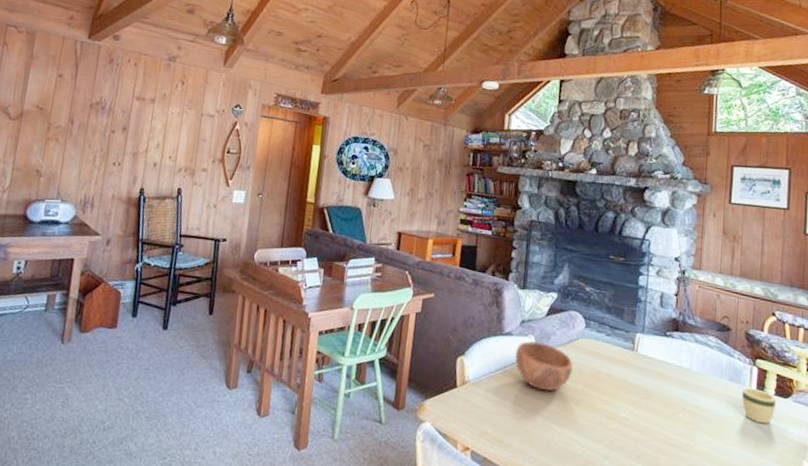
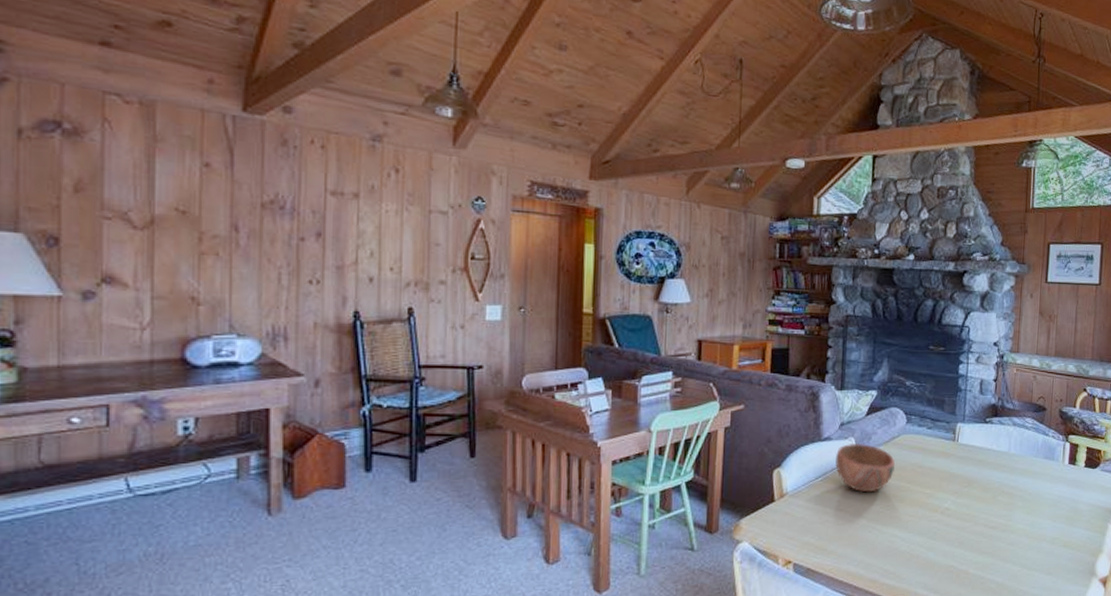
mug: present [742,387,776,424] -> none [1055,463,1085,495]

